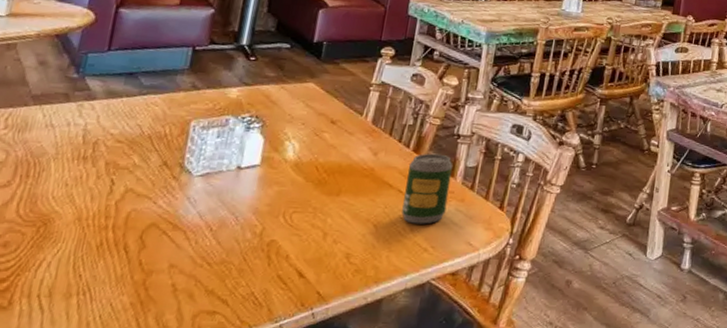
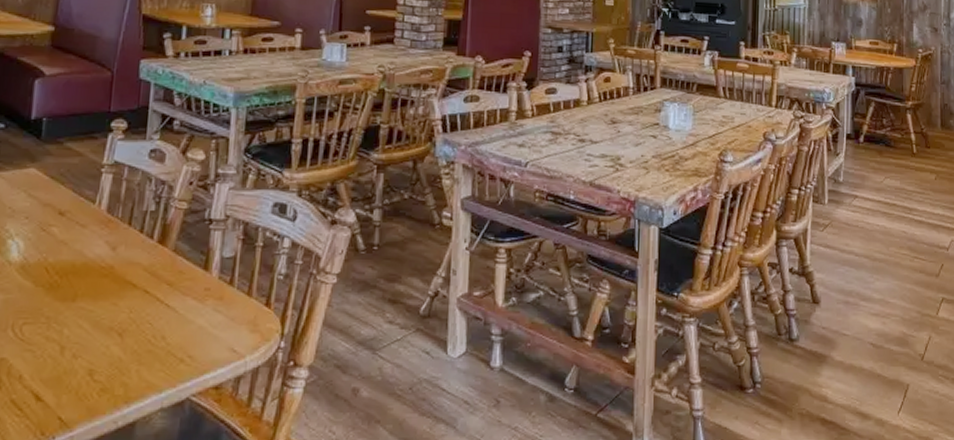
soda can: present [401,153,453,224] -> none [150,243,207,330]

